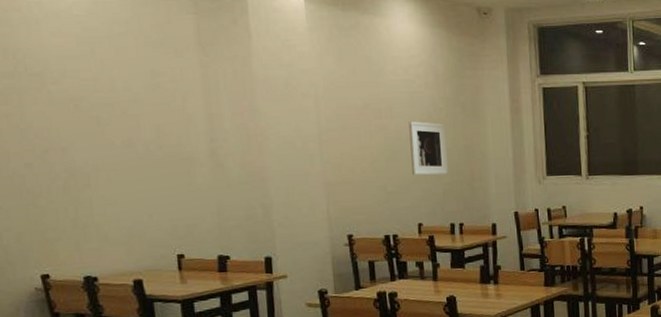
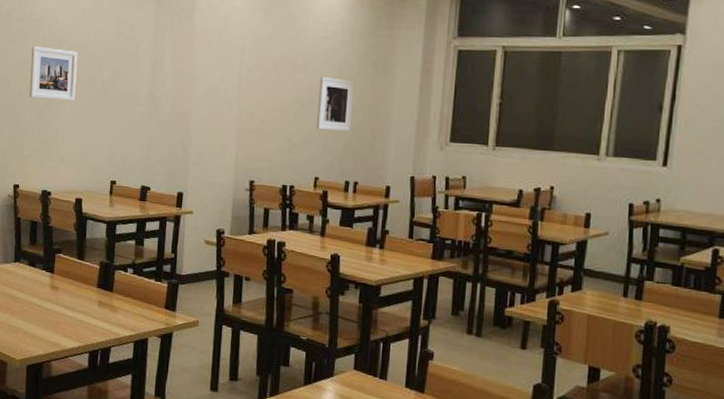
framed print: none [34,106,110,170] -> present [29,46,78,101]

